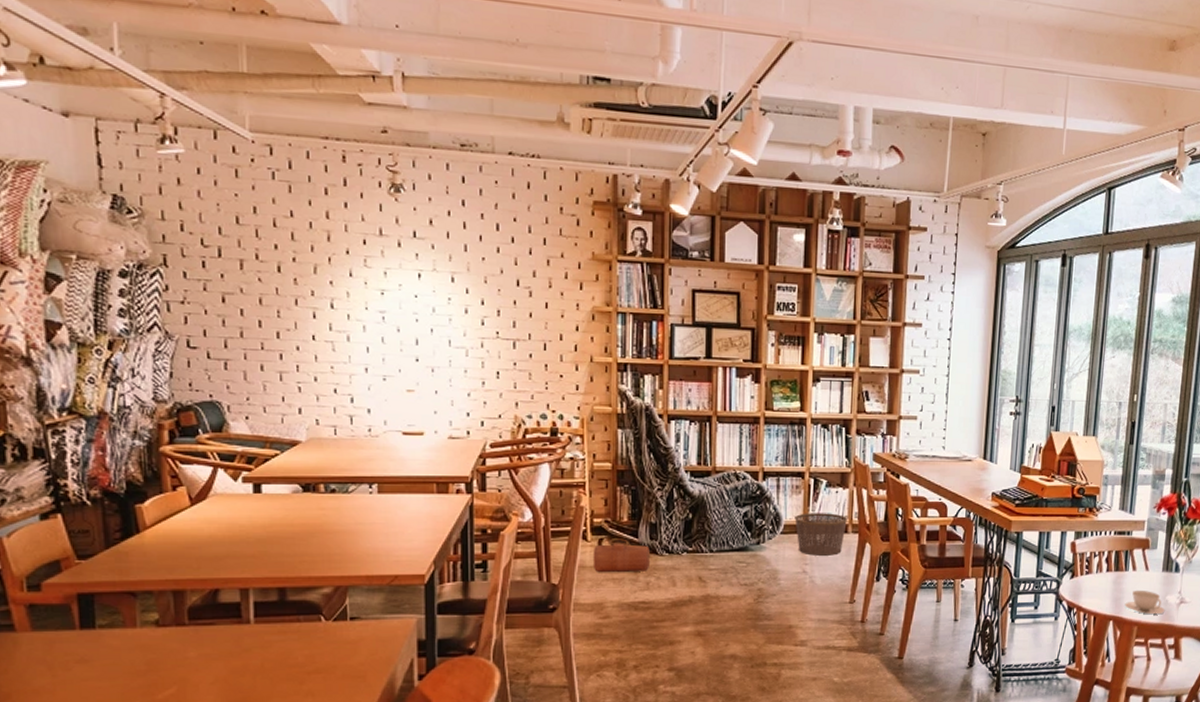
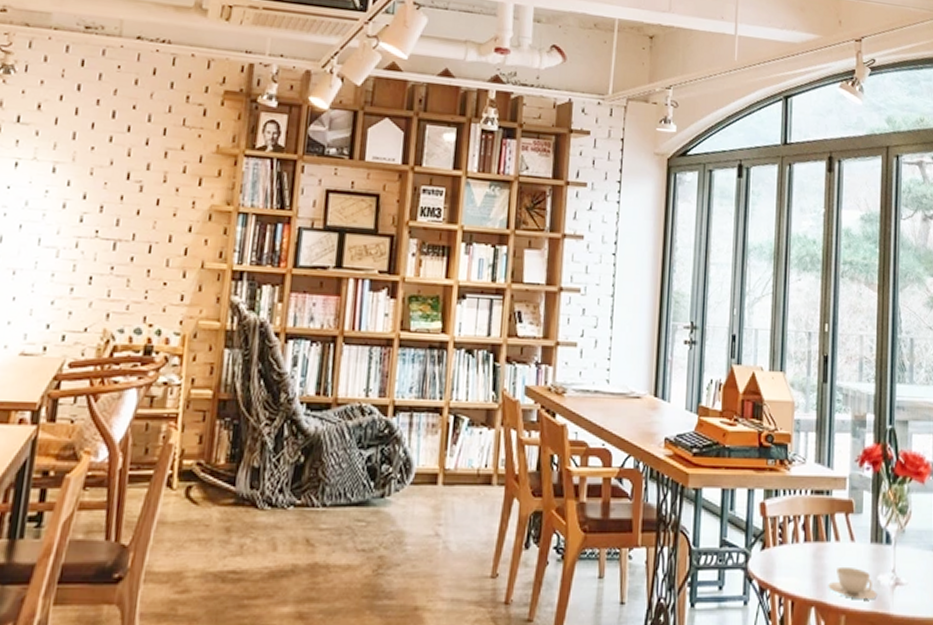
handbag: present [592,538,651,573] -> none [175,486,249,532]
basket: present [793,513,849,556] -> none [427,458,494,514]

